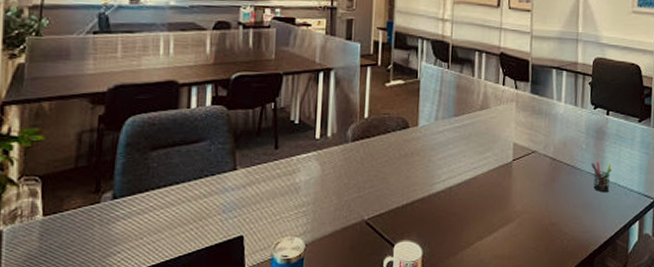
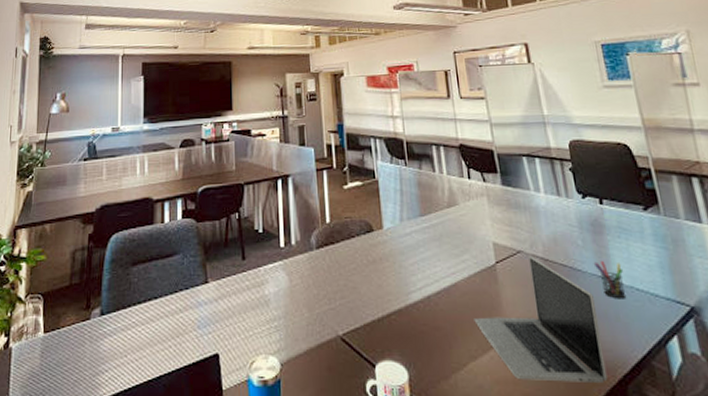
laptop: none [486,156,585,257] -> present [474,256,608,384]

